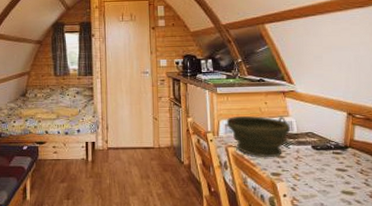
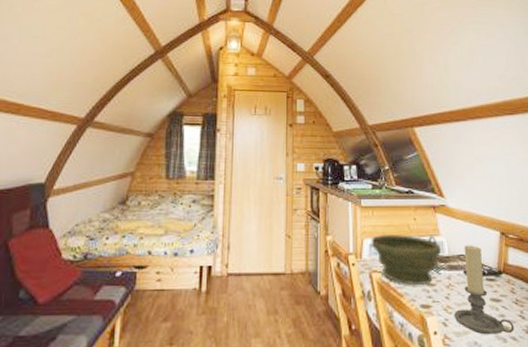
candle holder: none [302,124,359,198] -> present [454,245,514,335]

